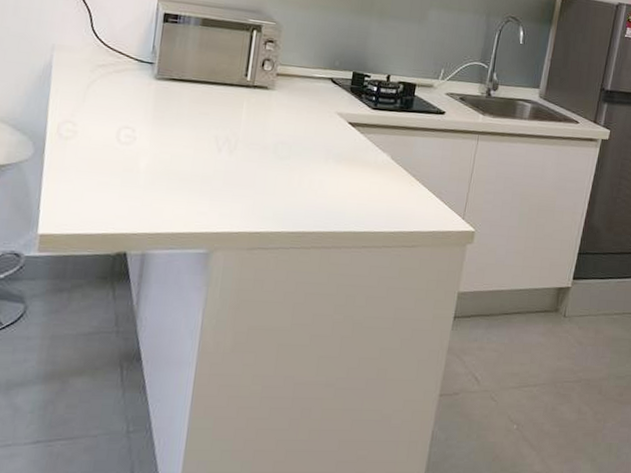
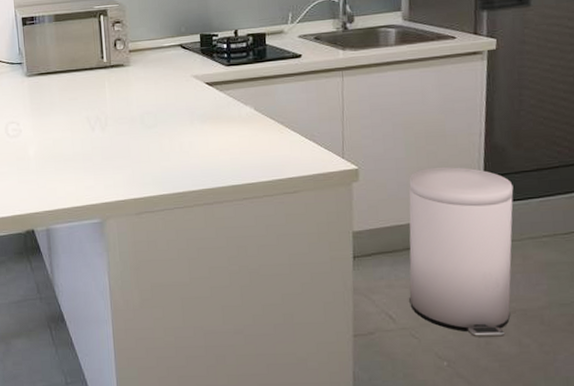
pedal bin: none [495,239,600,403] -> present [408,166,514,337]

